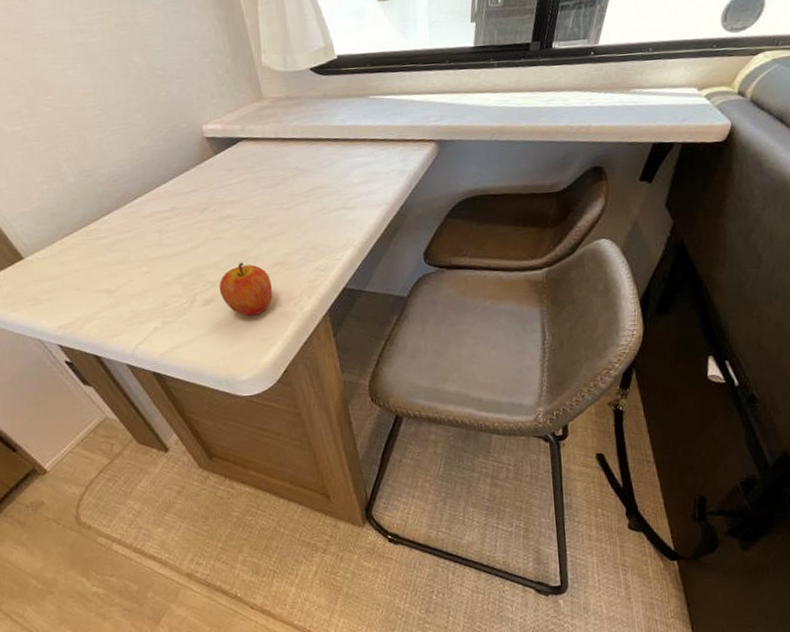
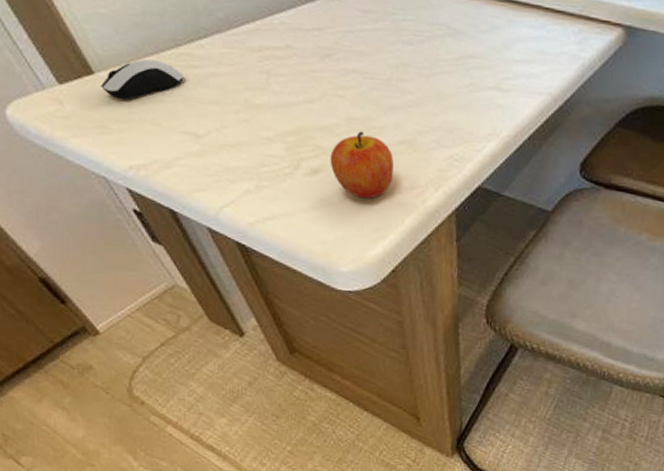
computer mouse: none [30,238,94,275] -> present [101,59,183,100]

